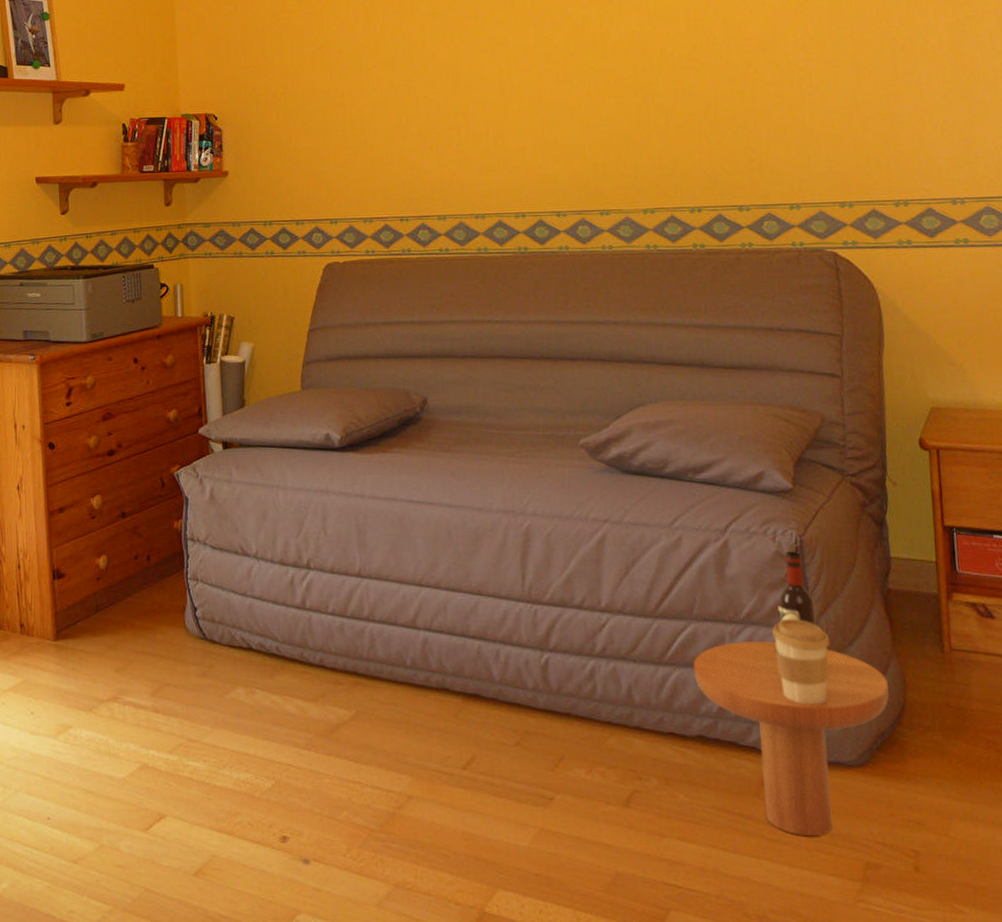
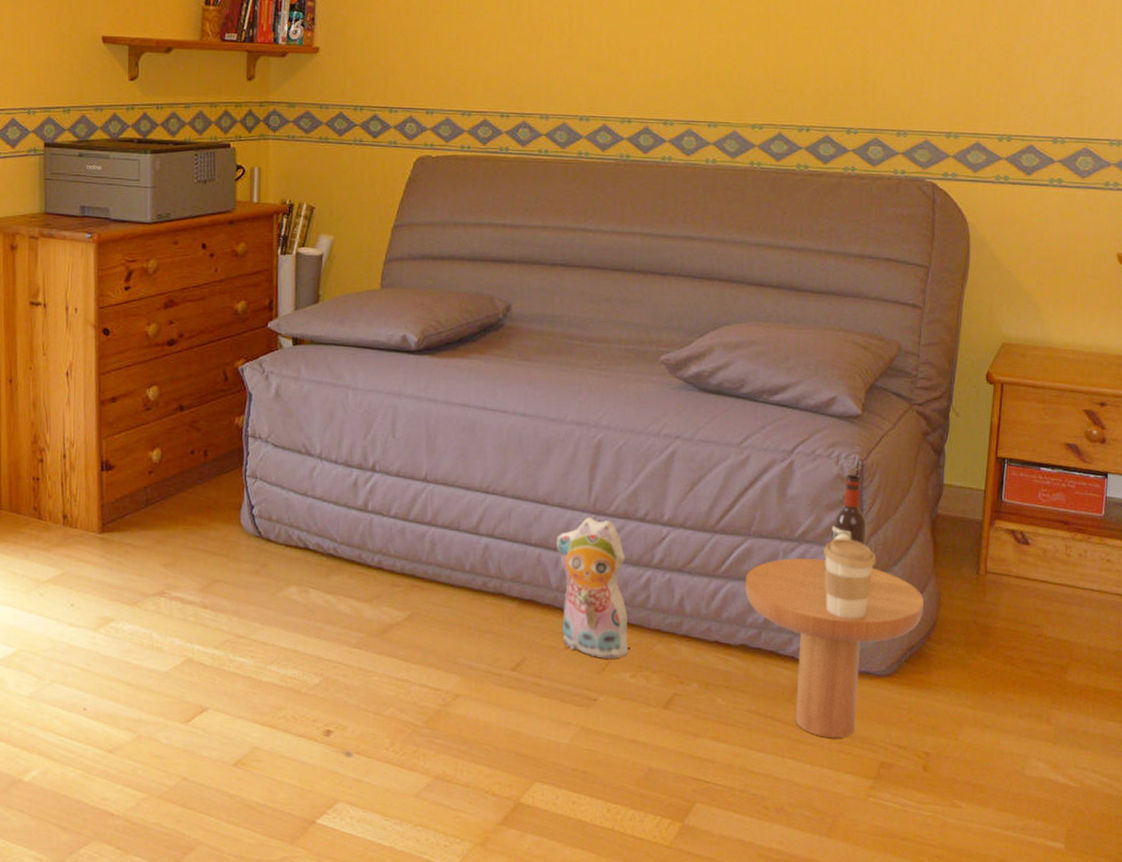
plush toy: none [495,606,581,754] -> present [556,517,629,659]

